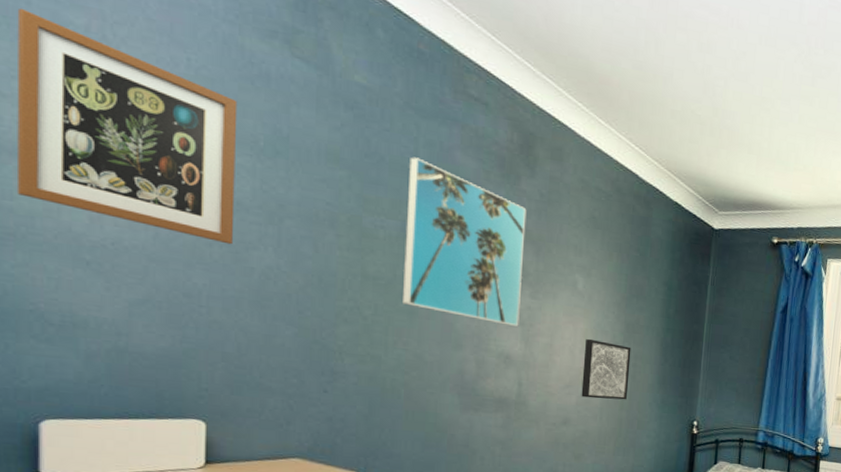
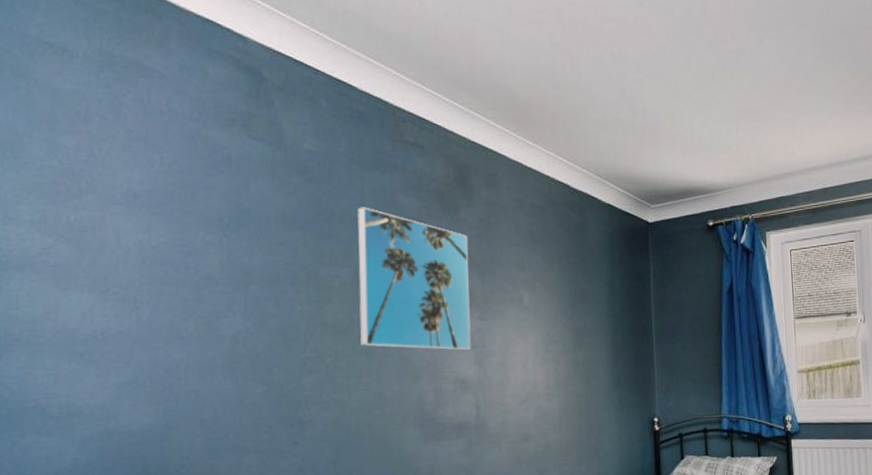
picture frame: present [16,8,238,245] -> none [21,142,206,317]
wall art: present [581,338,631,400] -> none [536,350,585,411]

